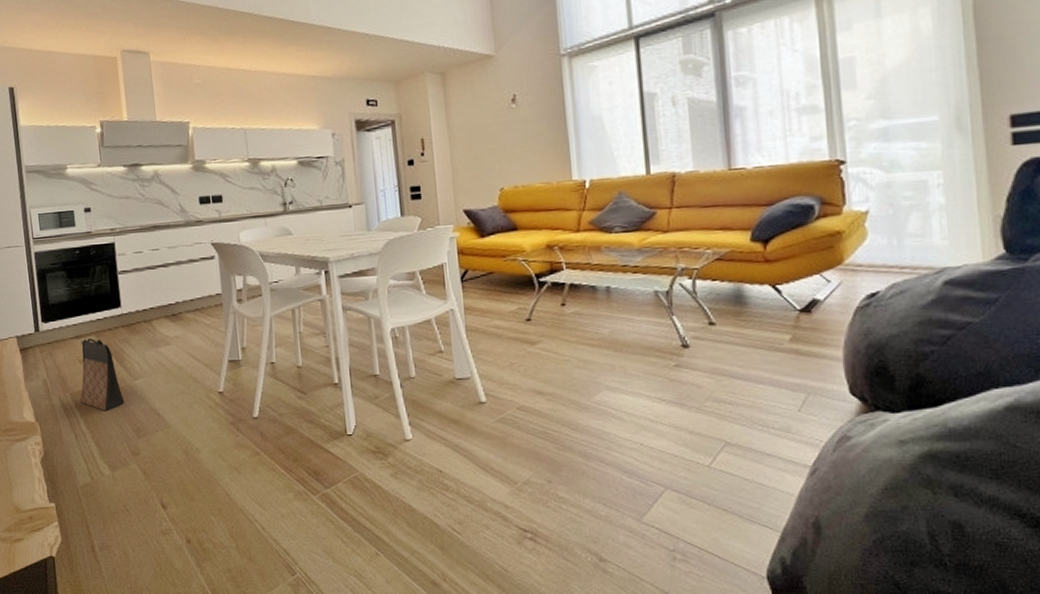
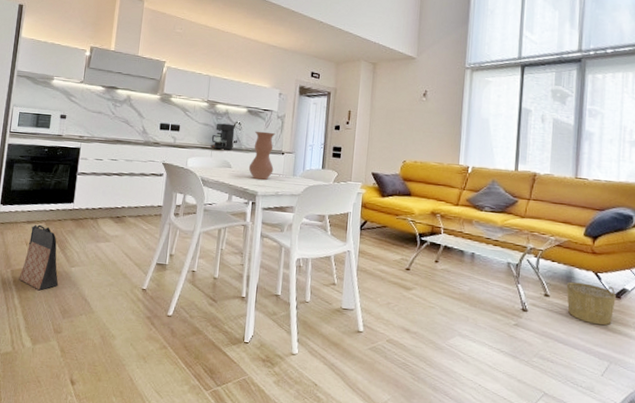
coffee maker: none [261,182,290,216] -> present [210,123,235,151]
vase: none [312,183,343,244] -> present [248,131,276,181]
basket: none [735,298,805,350] -> present [566,281,616,326]

